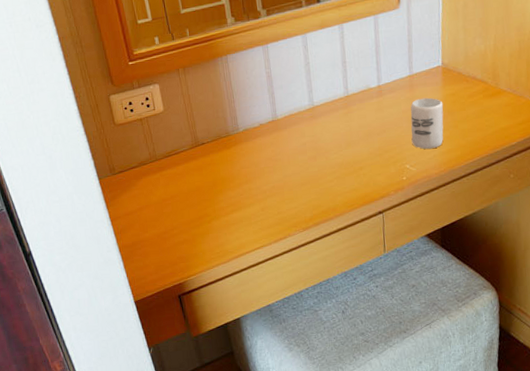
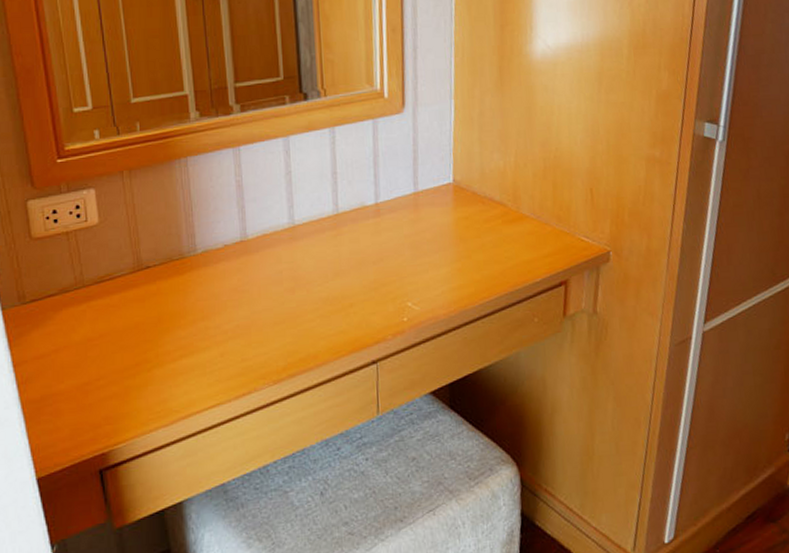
cup: present [410,97,444,150] -> none [414,220,455,284]

